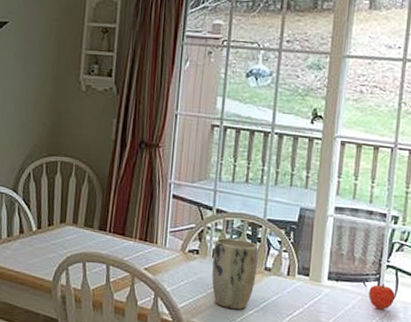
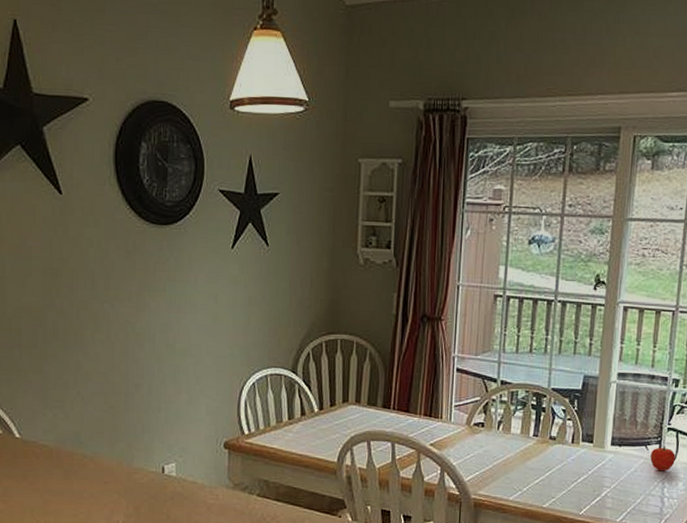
plant pot: present [212,237,258,309] -> none [497,409,543,479]

